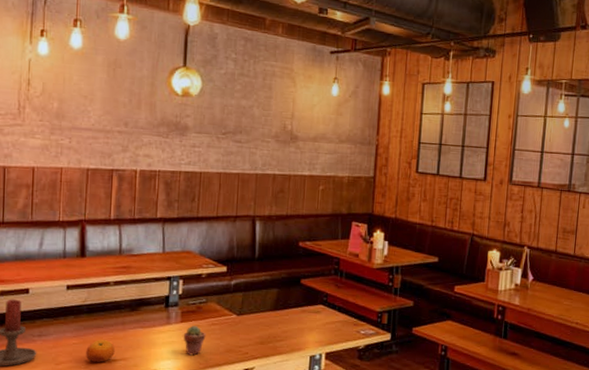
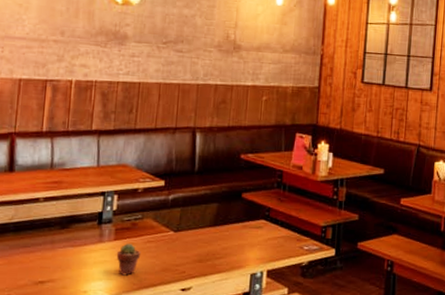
fruit: present [86,340,115,362] -> none [10,260,42,284]

